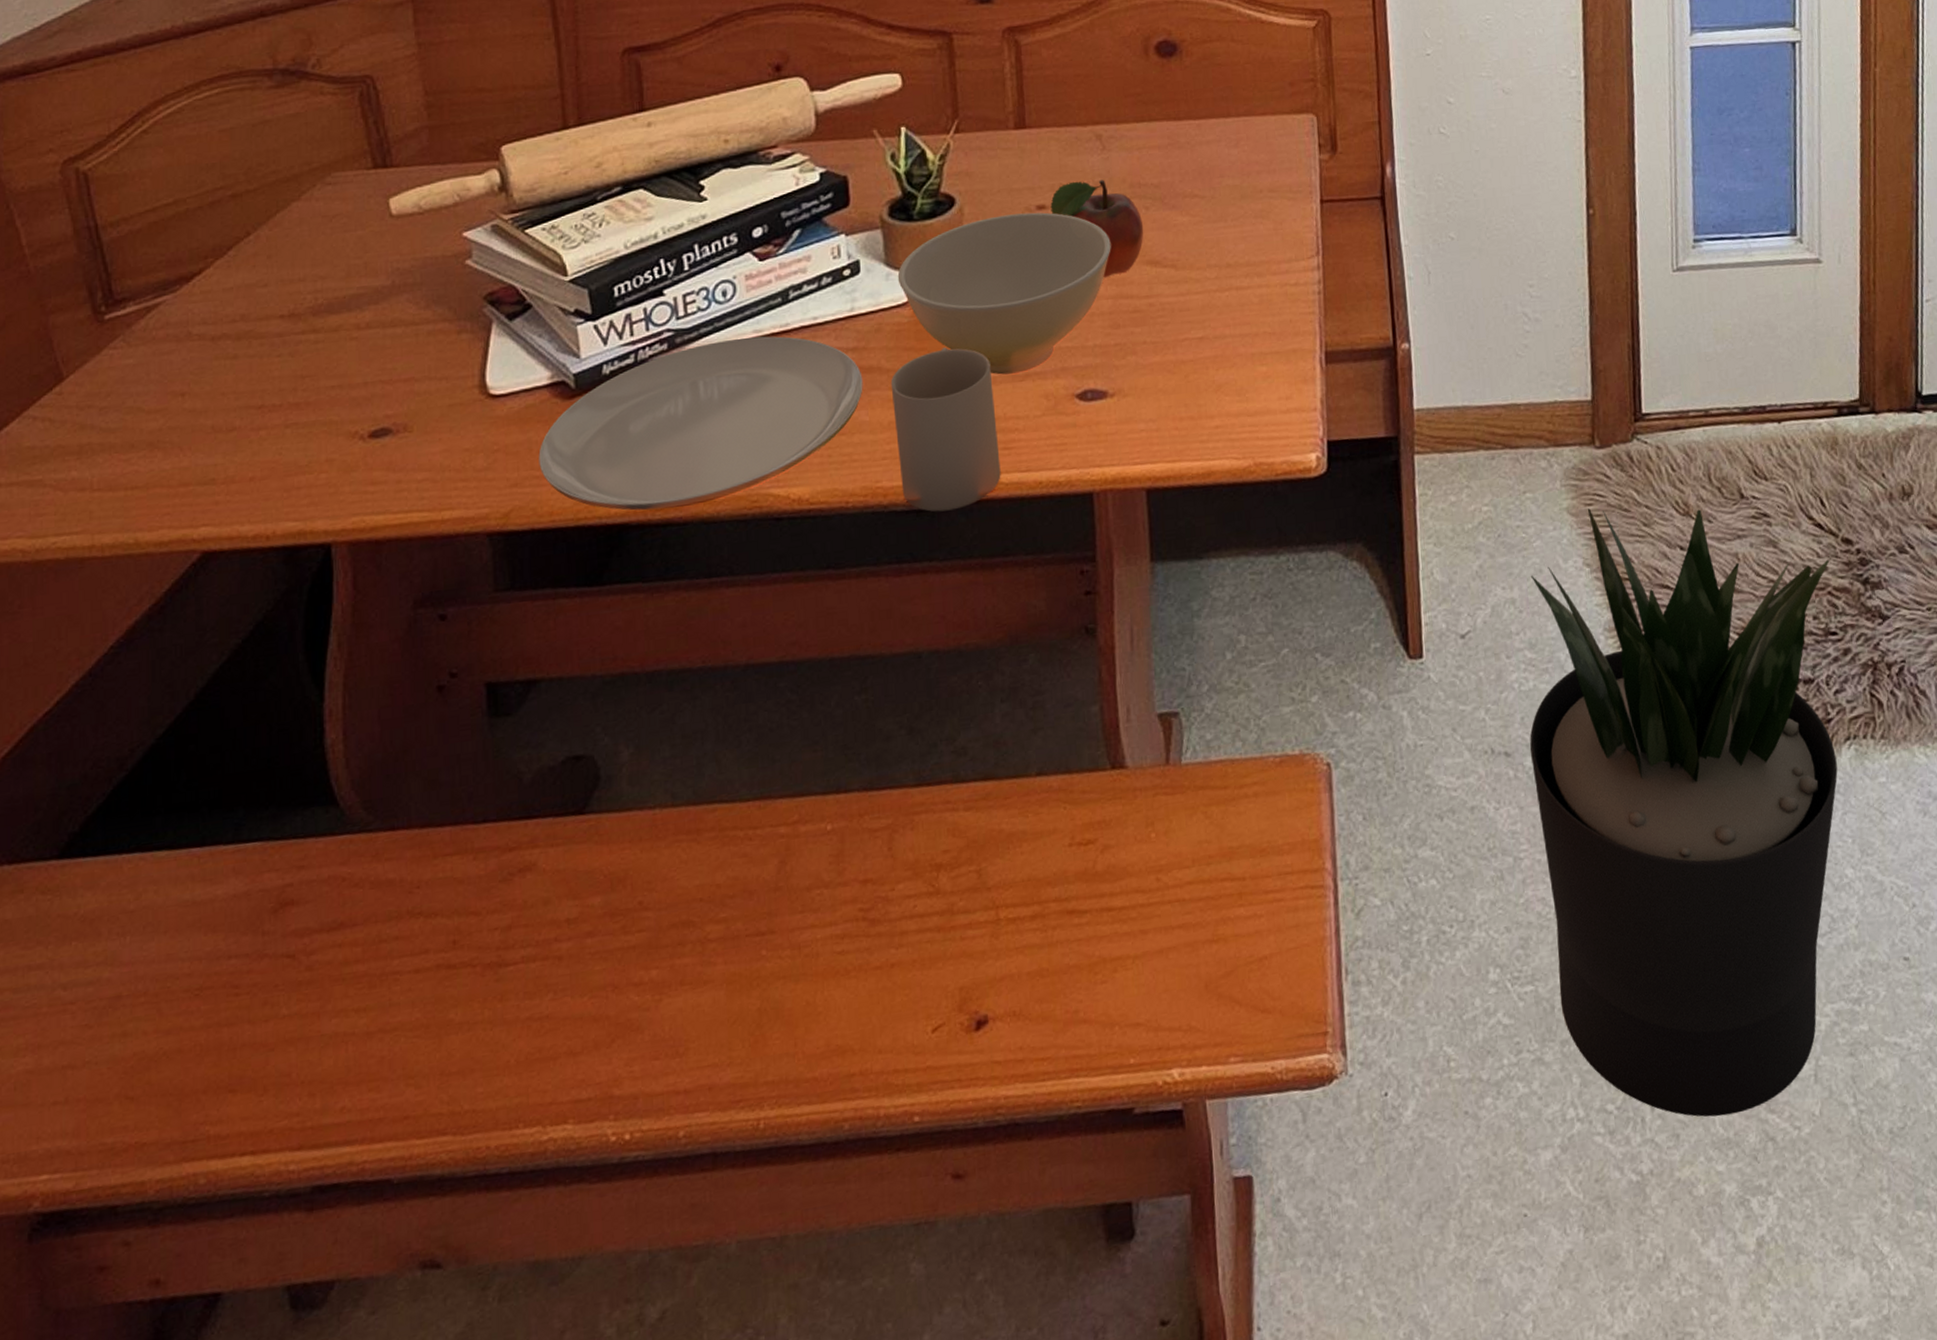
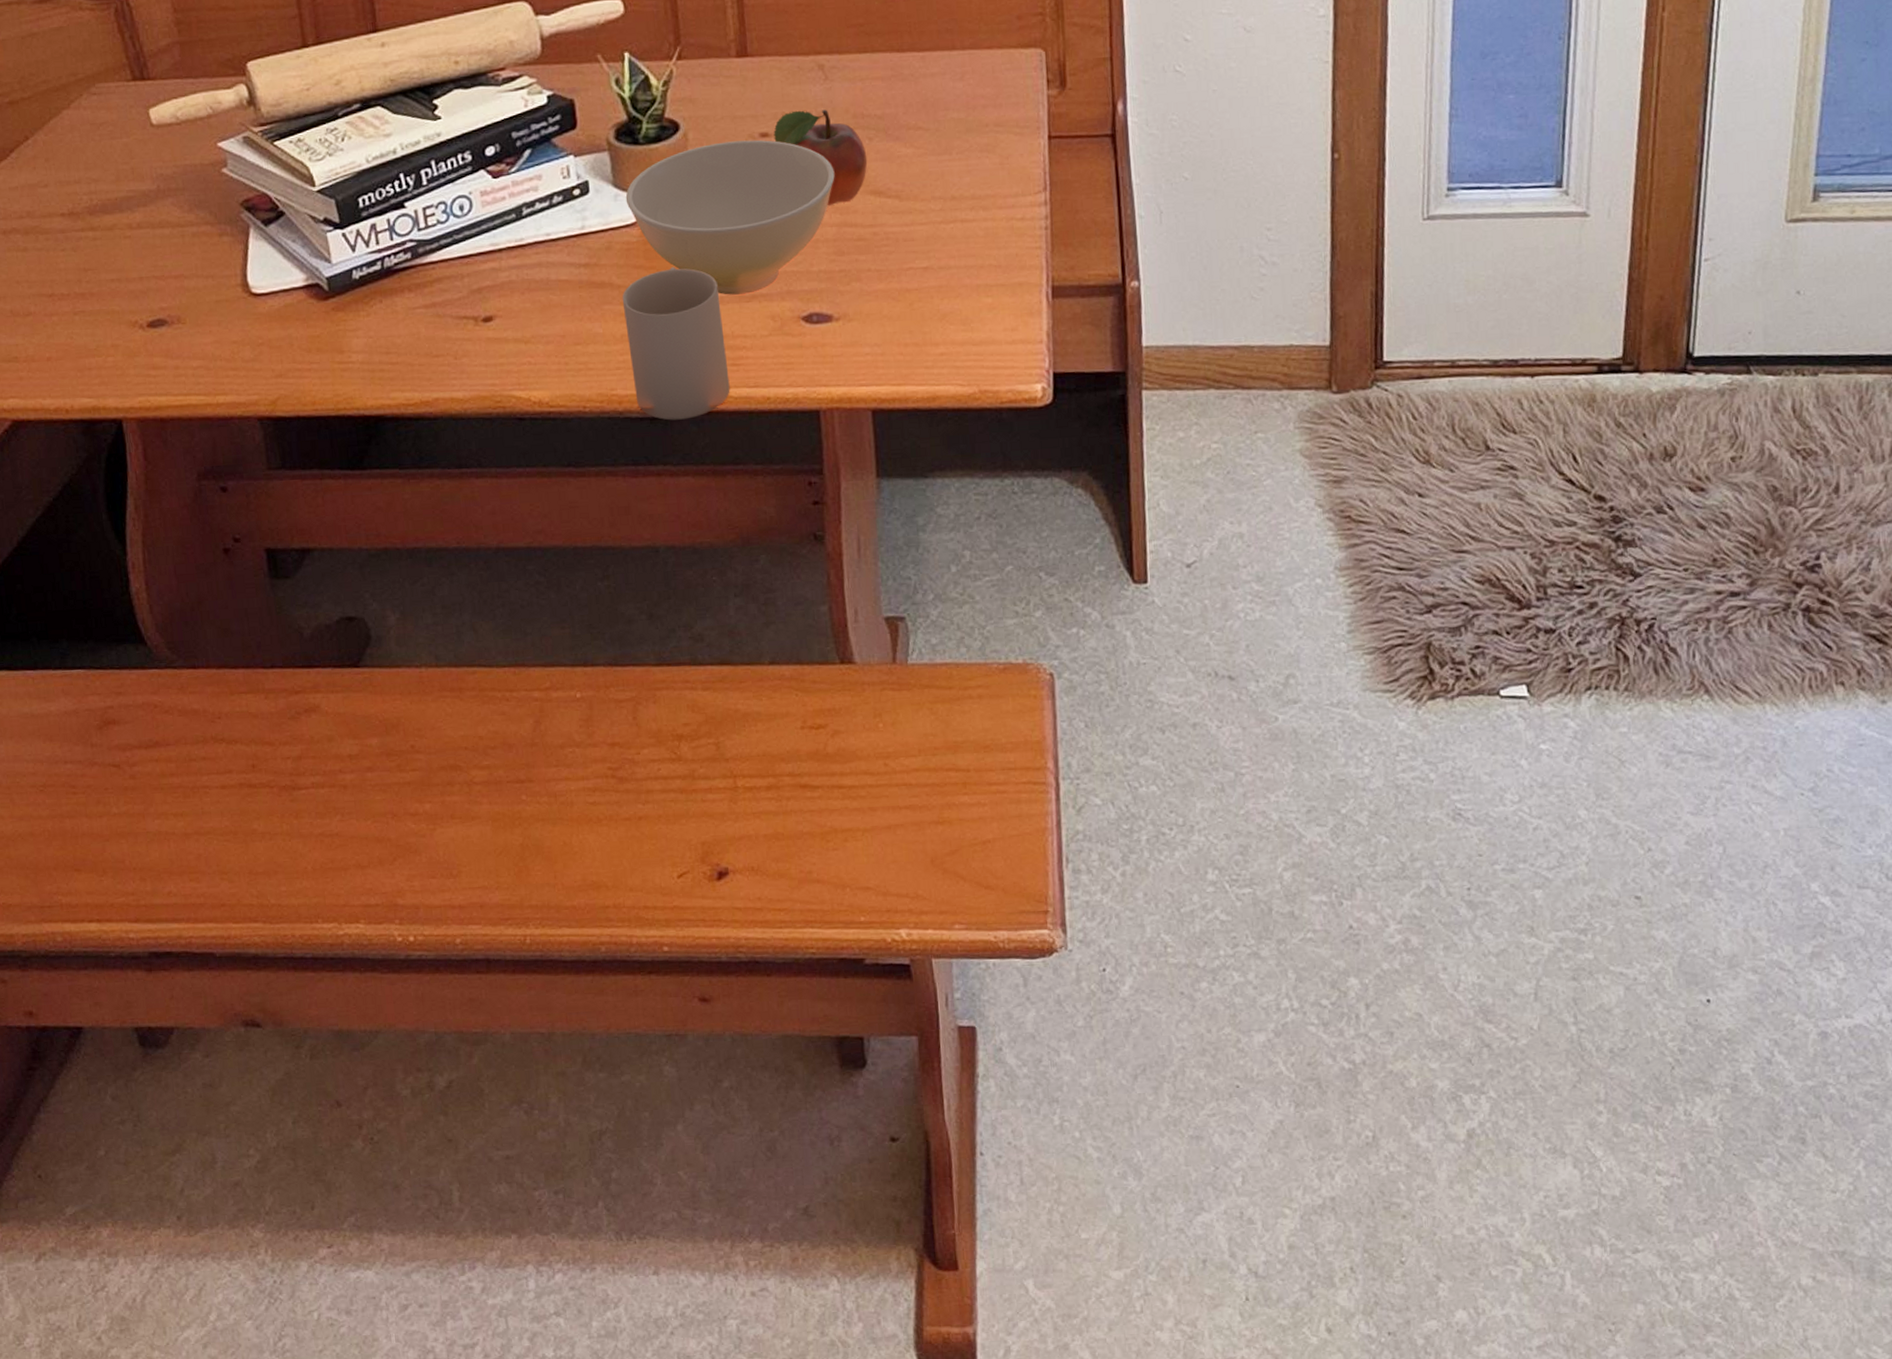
plate: present [538,336,863,511] -> none [299,249,596,405]
planter: present [1529,508,1838,1117] -> none [1254,451,1579,1021]

